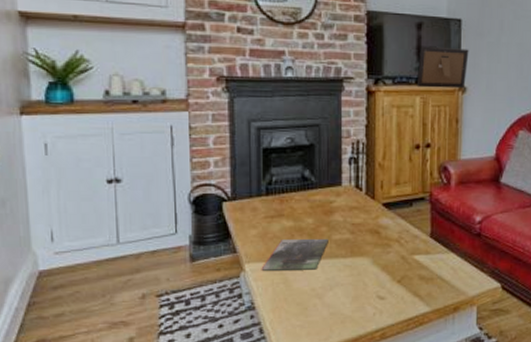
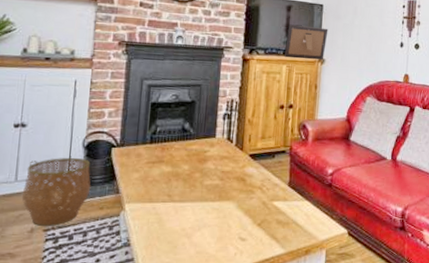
basket: none [127,214,204,292] -> present [21,157,91,227]
magazine: present [261,238,329,271] -> none [139,182,201,211]

